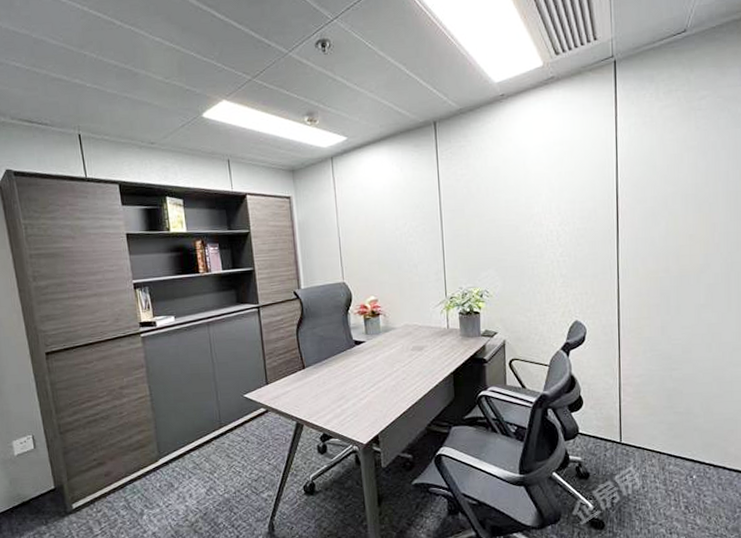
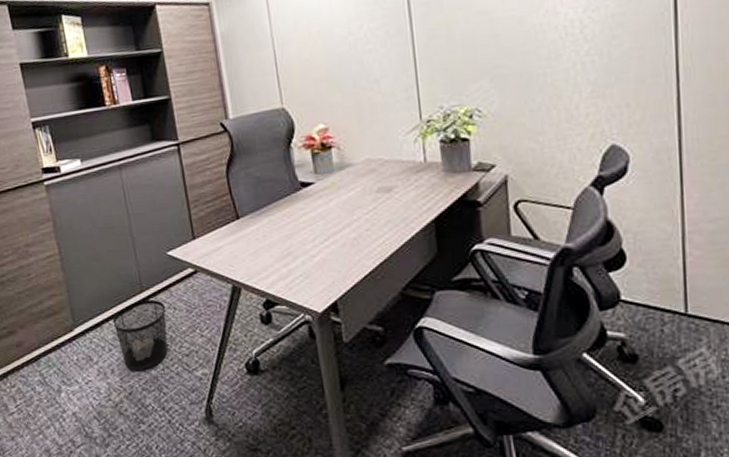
waste bin: none [193,434,240,495] -> present [112,299,168,372]

